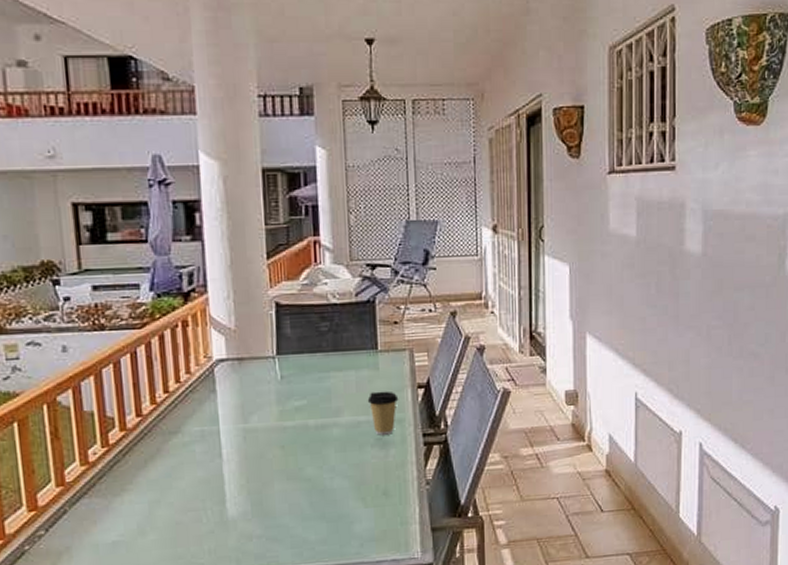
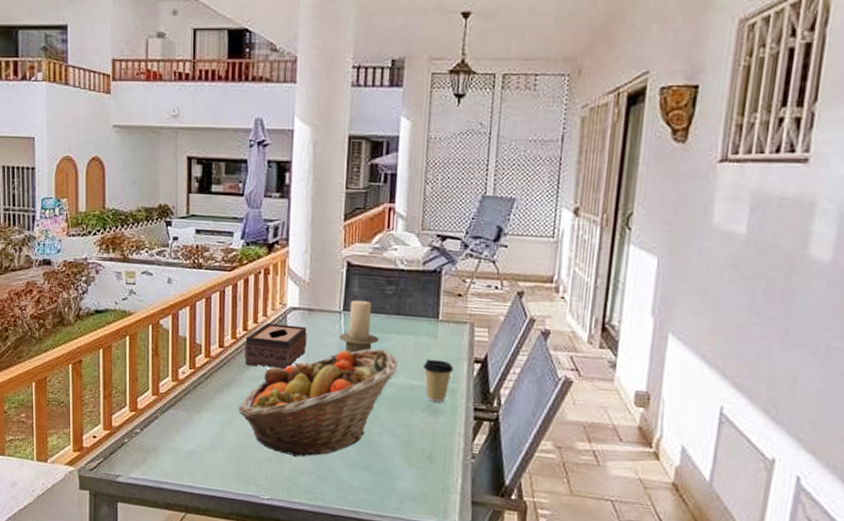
tissue box: none [167,378,241,432] -> present [244,323,307,370]
fruit basket: none [167,389,341,523] -> present [238,348,398,457]
candle holder: none [271,340,318,407] -> present [333,300,378,358]

